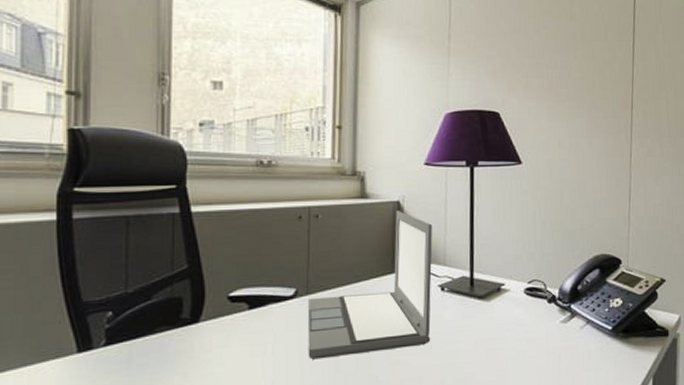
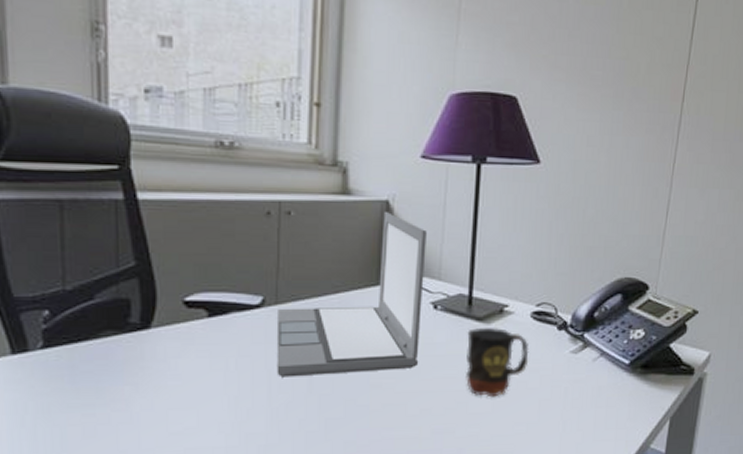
mug: none [471,304,526,367] -> present [466,328,529,398]

